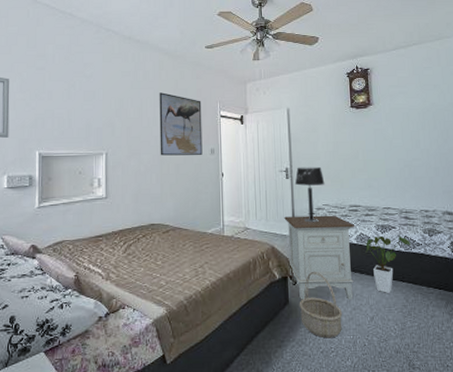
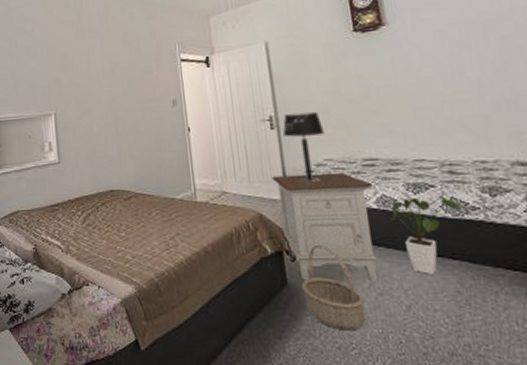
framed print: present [159,92,203,156] -> none [107,40,163,112]

